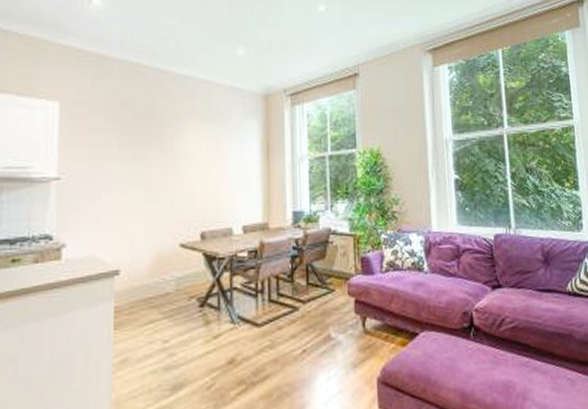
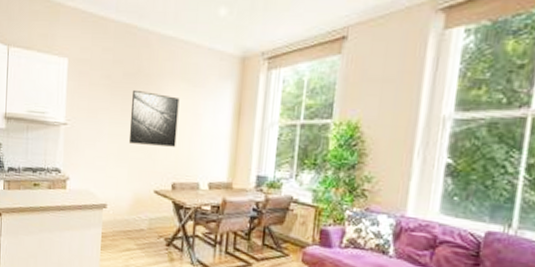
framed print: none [144,132,202,193] -> present [128,89,180,147]

